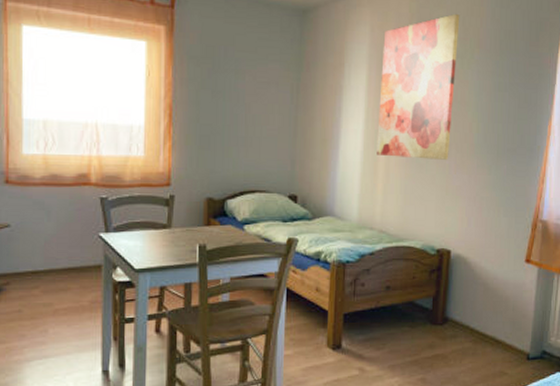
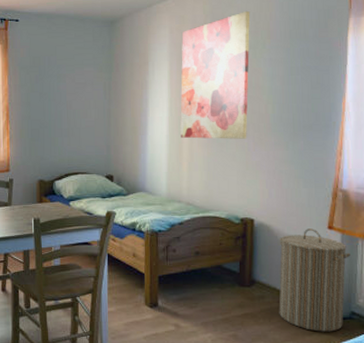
laundry hamper: none [470,262,546,373] -> present [278,229,351,332]

